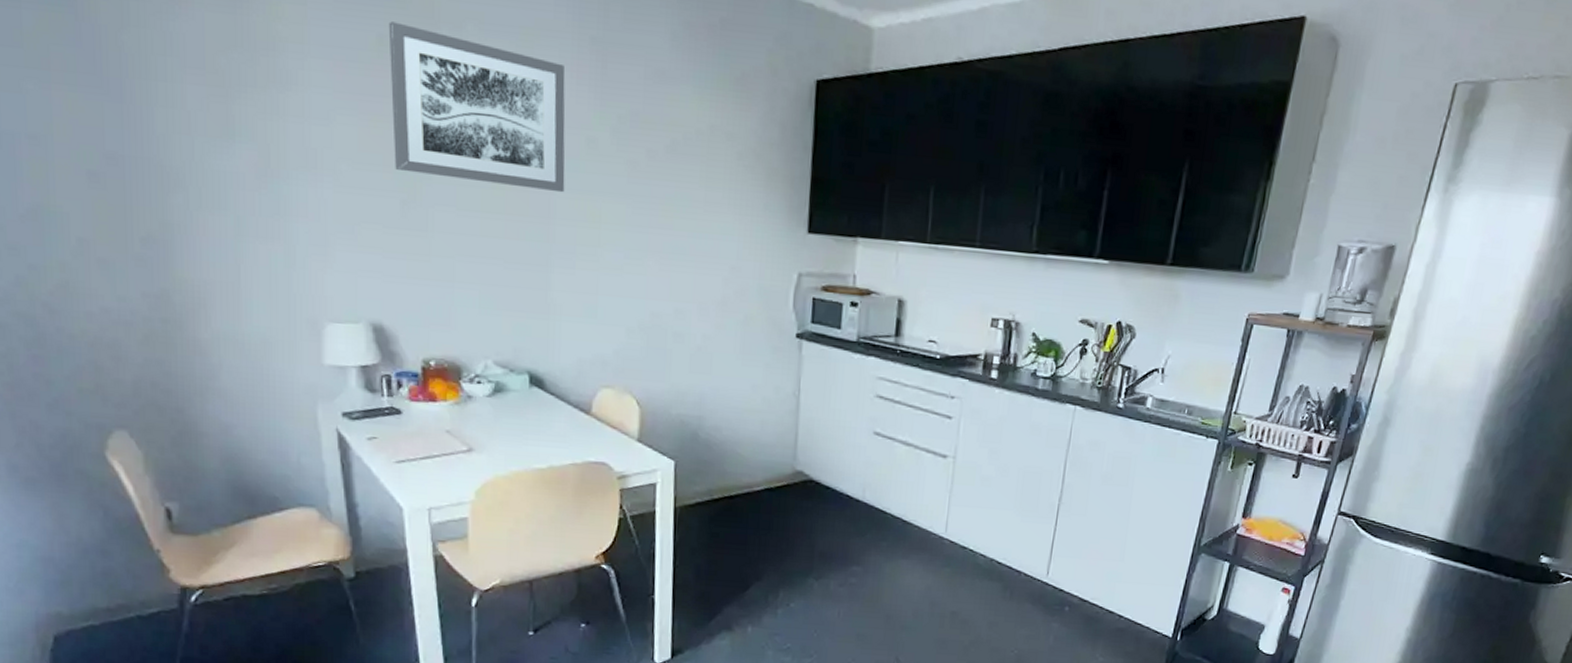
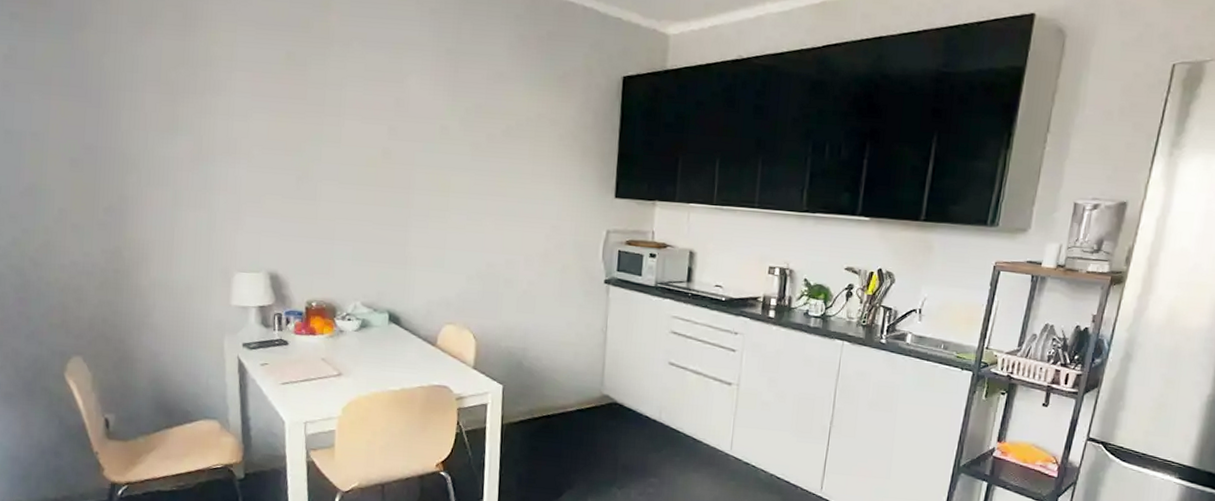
wall art: present [388,21,566,193] -> none [293,42,426,169]

